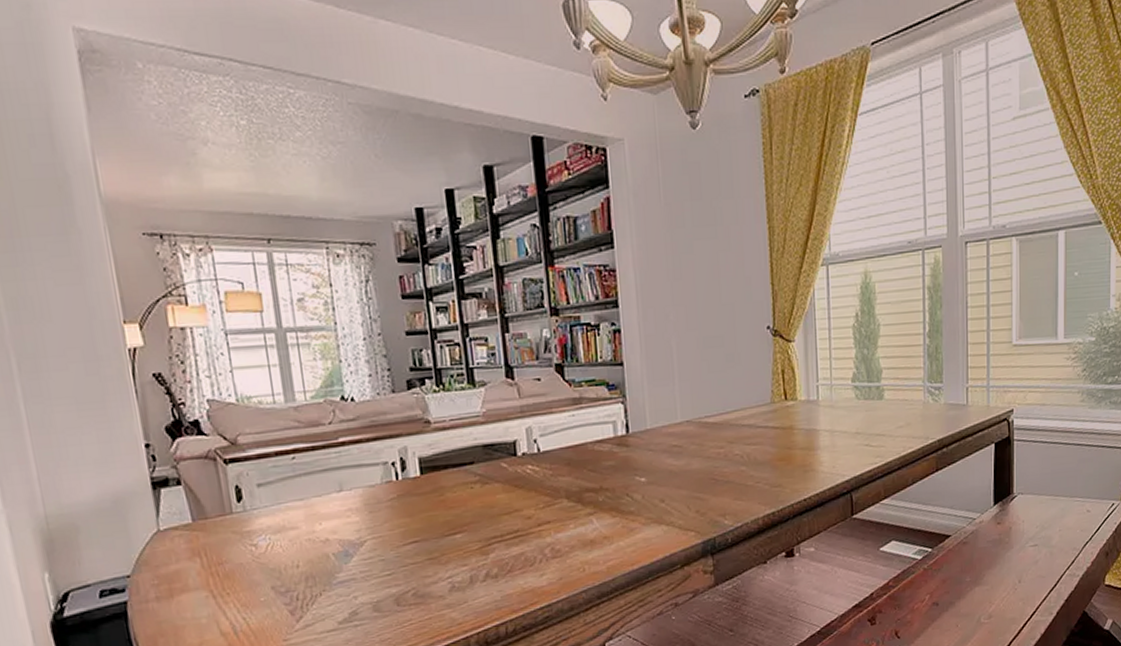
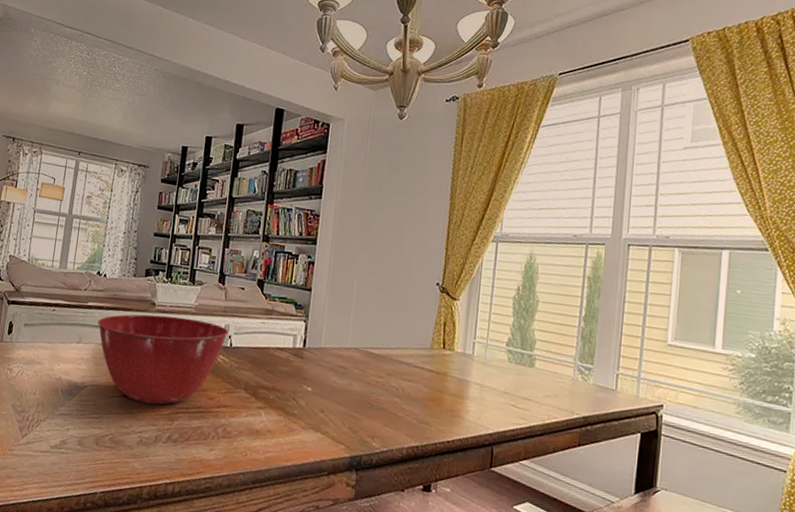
mixing bowl: none [358,429,533,544] -> present [97,314,229,405]

